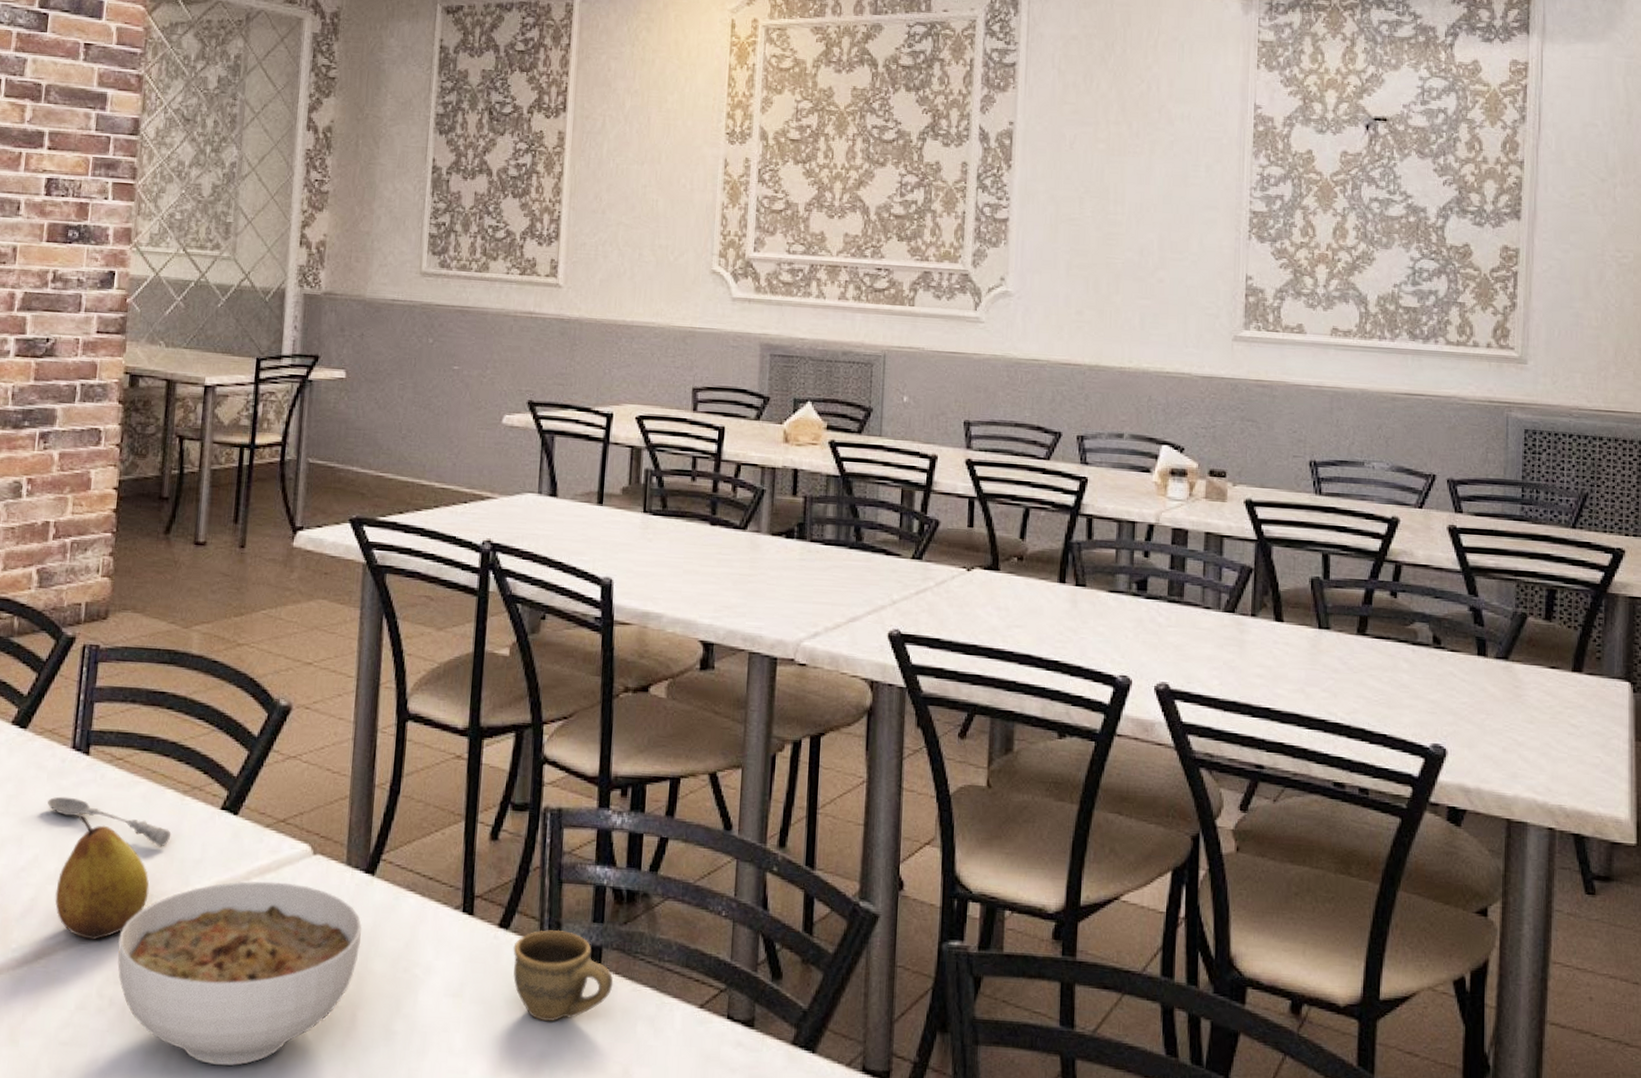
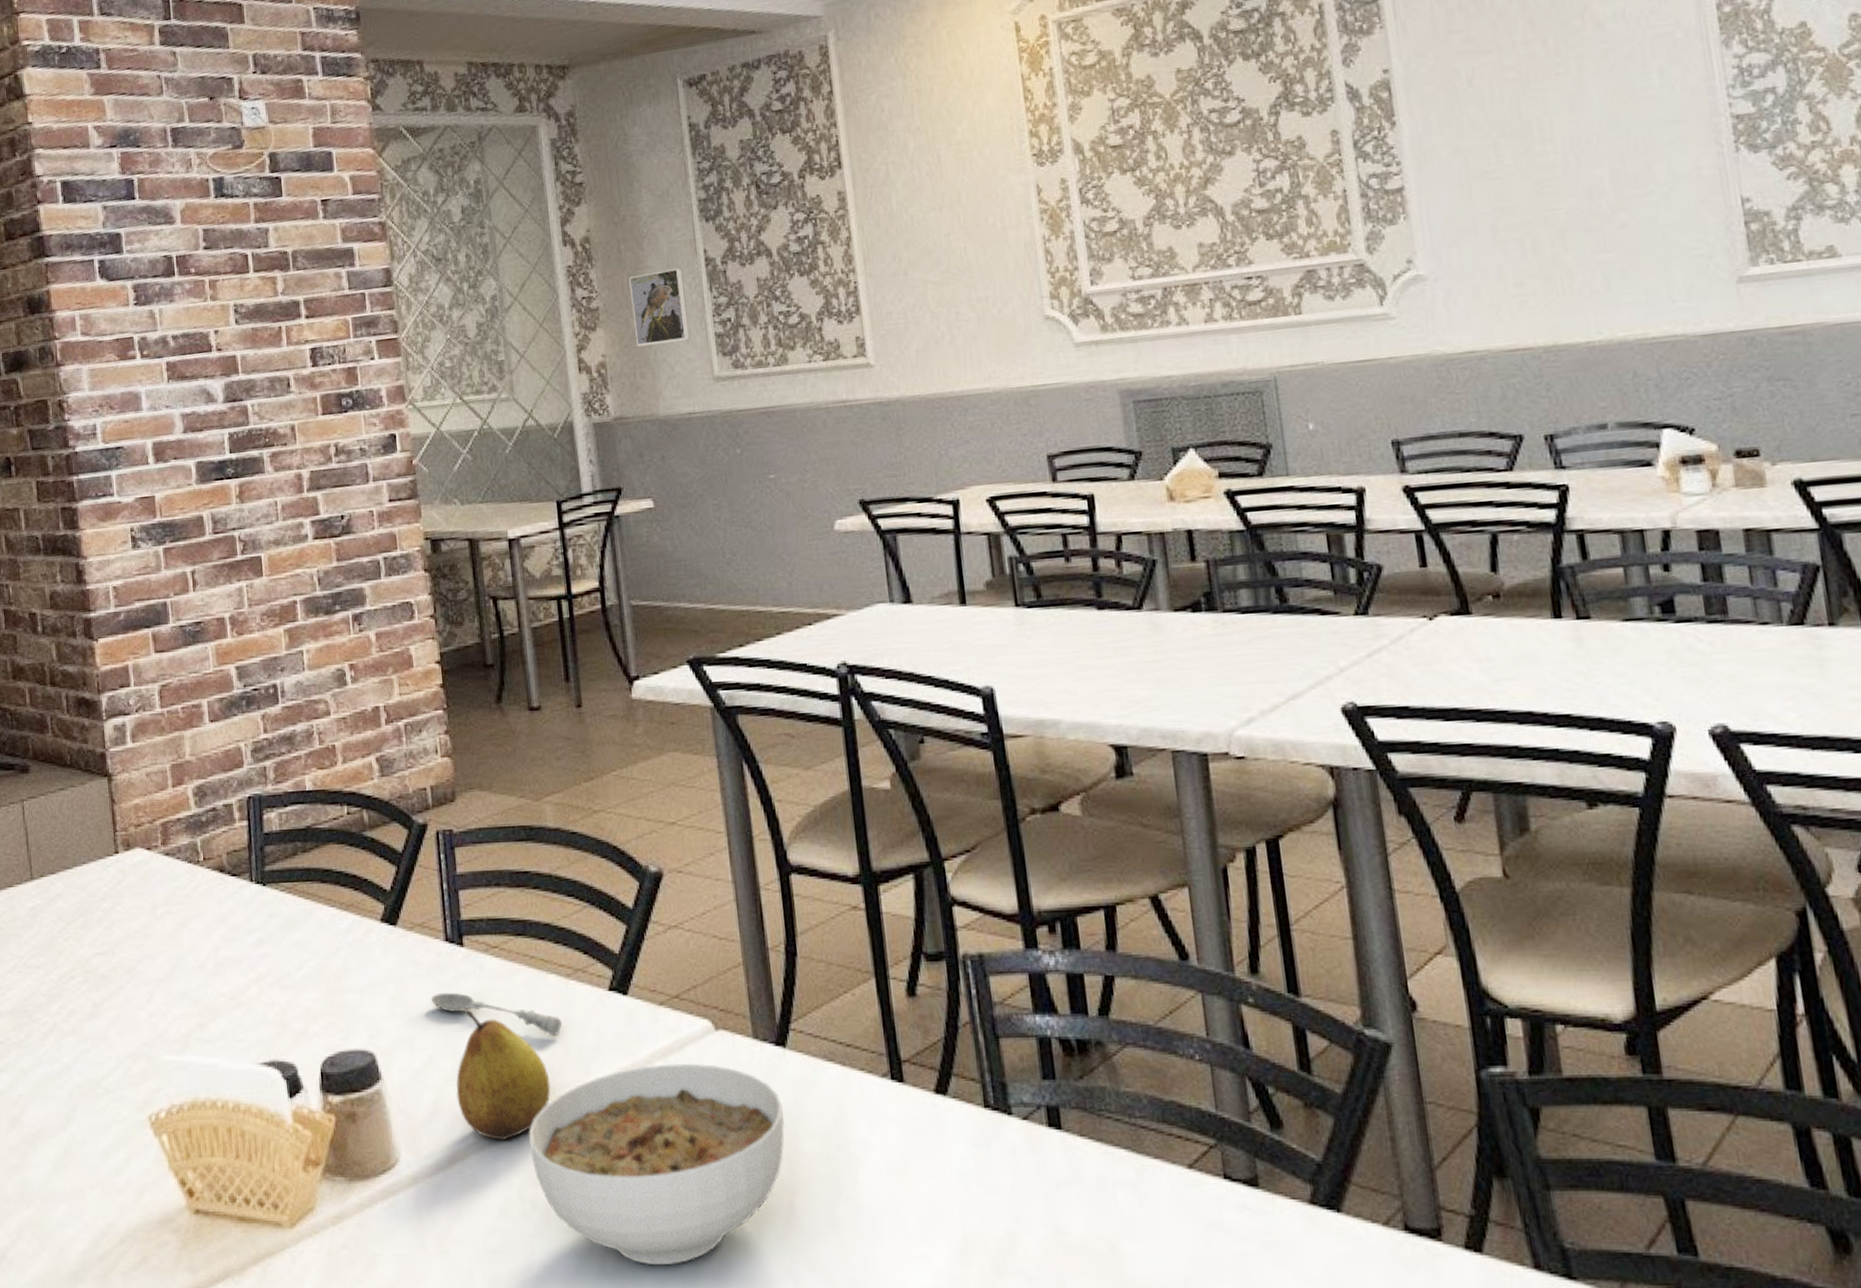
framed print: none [357,169,411,236] -> present [629,268,691,346]
cup: present [513,929,614,1022] -> none [956,1091,1080,1196]

